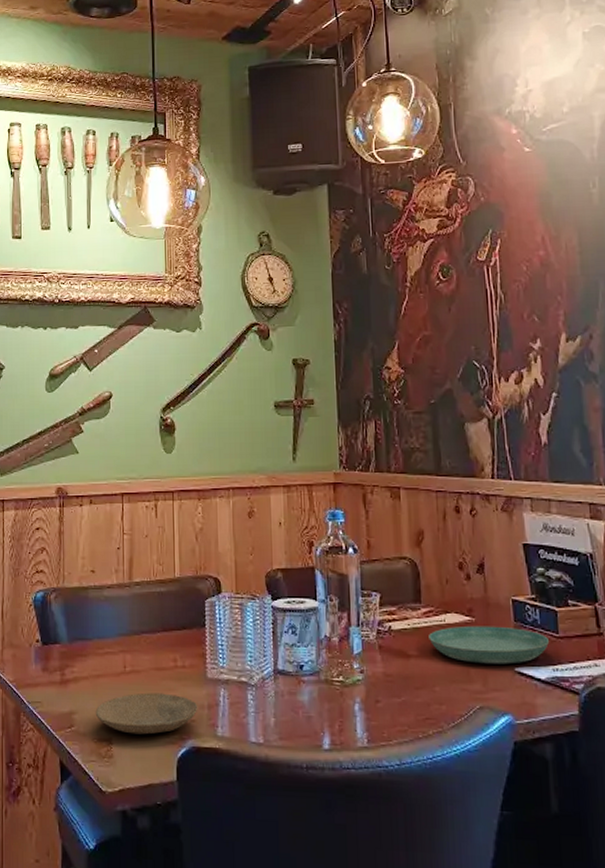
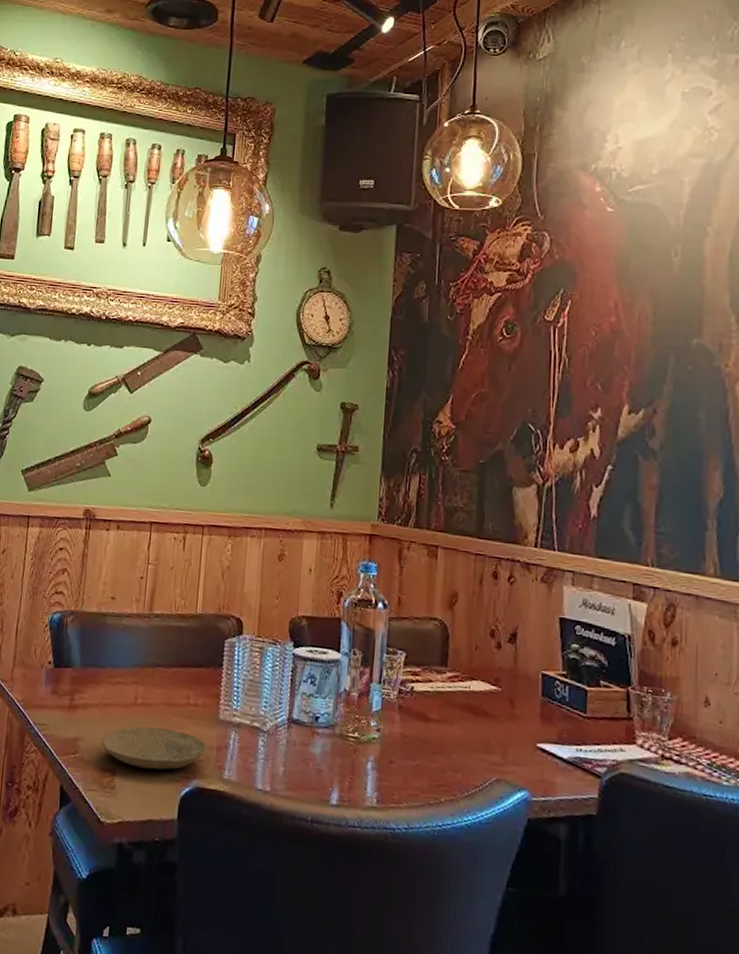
saucer: present [429,625,550,664] -> none [451,694,577,740]

